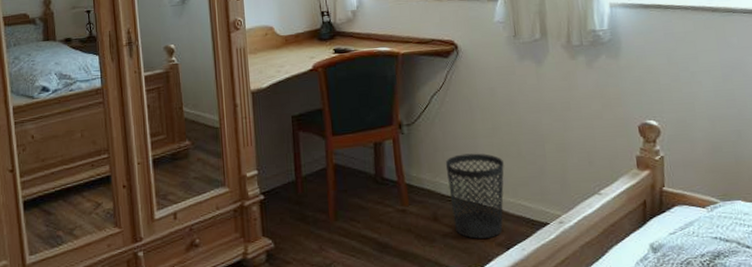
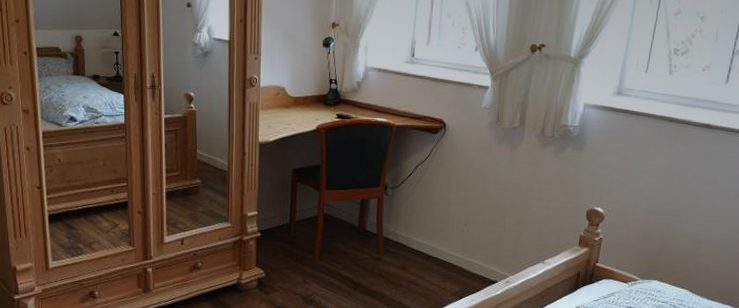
wastebasket: present [445,153,504,239] -> none [419,217,469,288]

